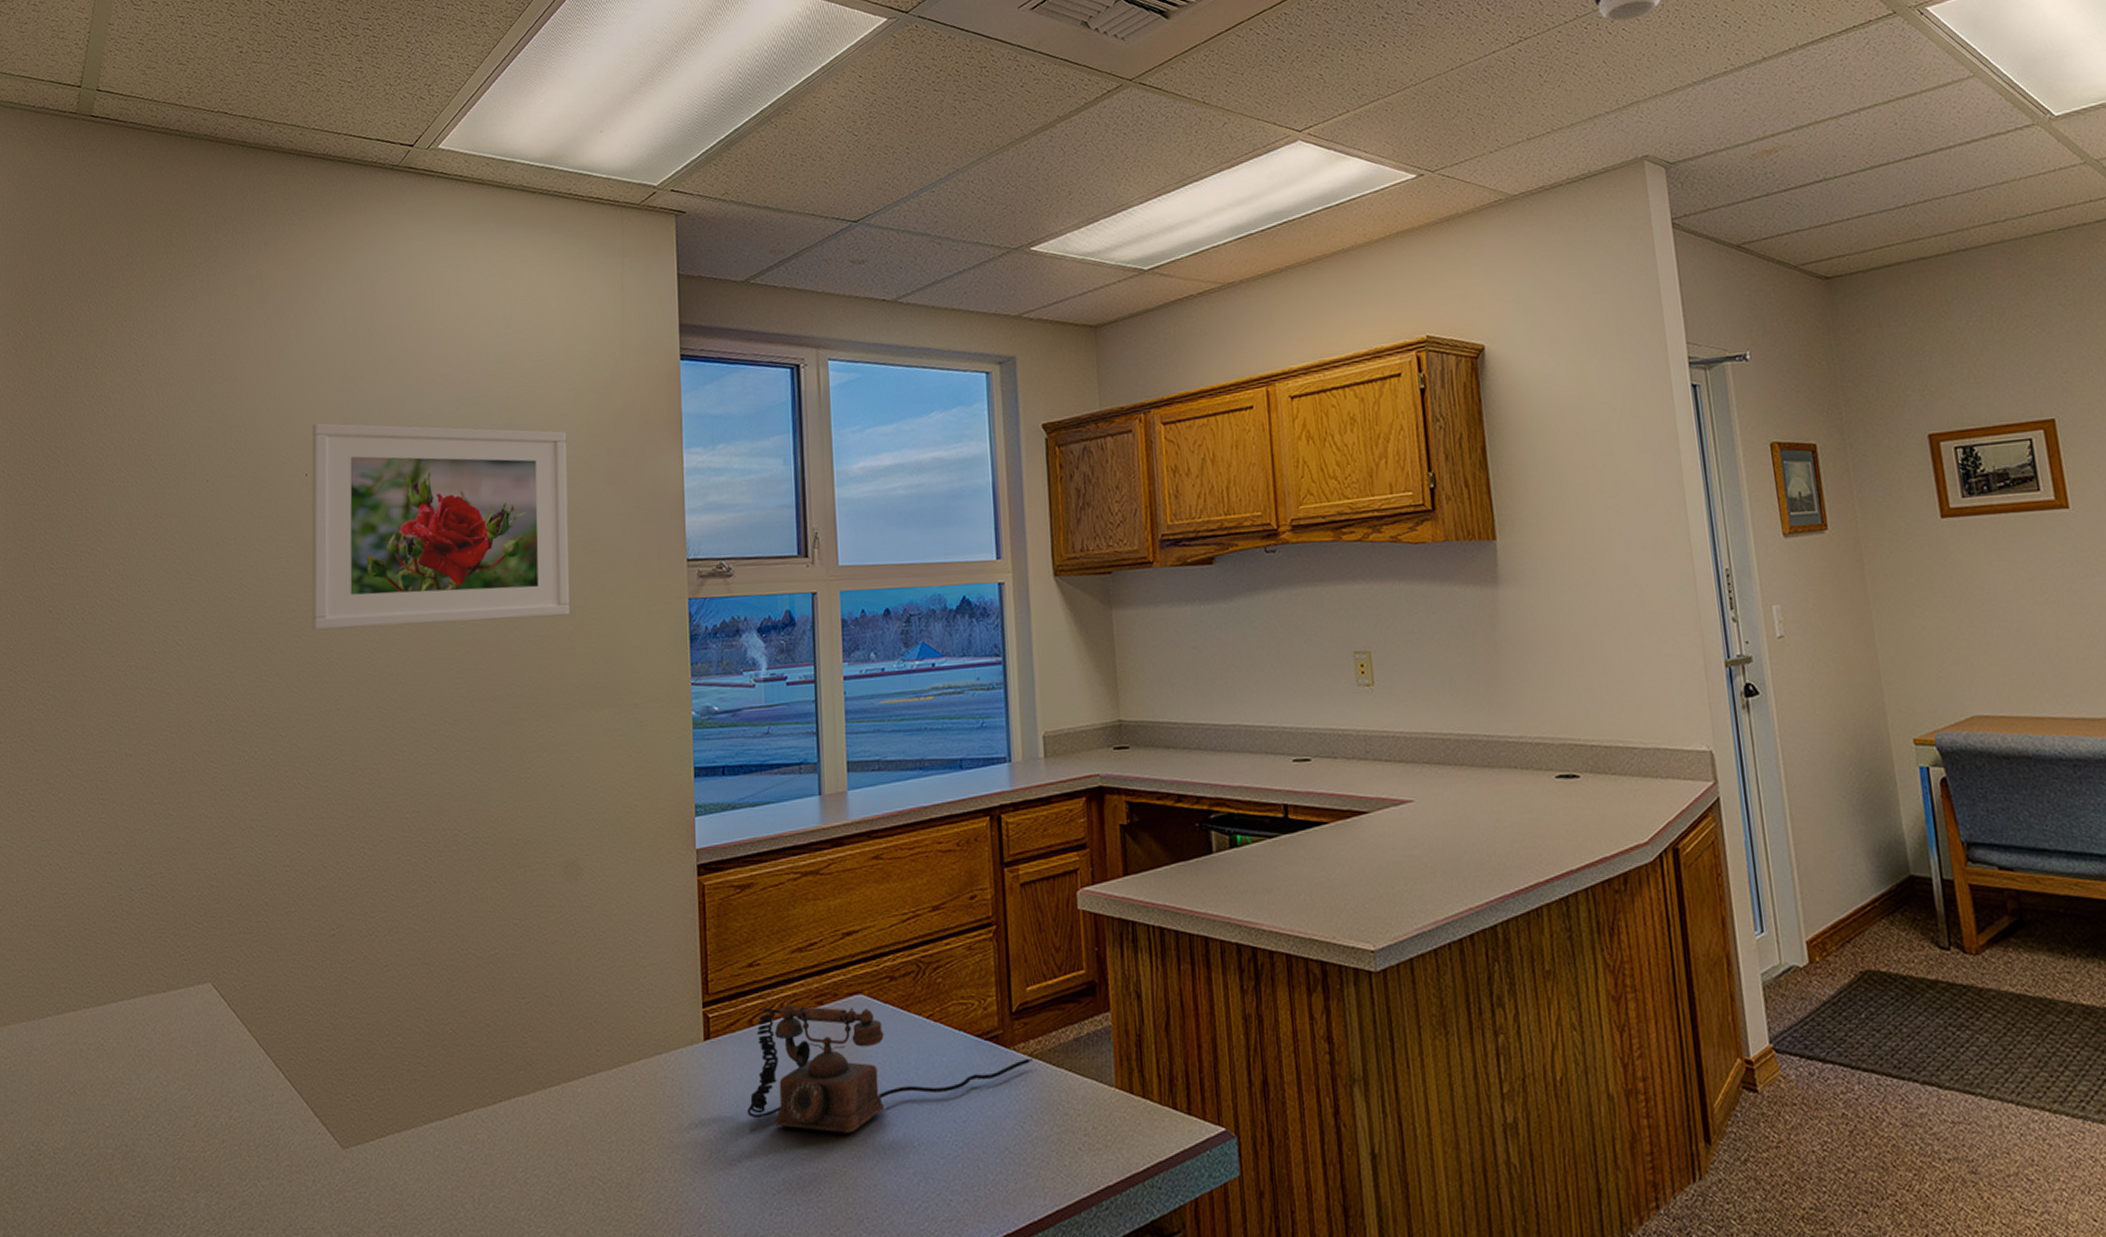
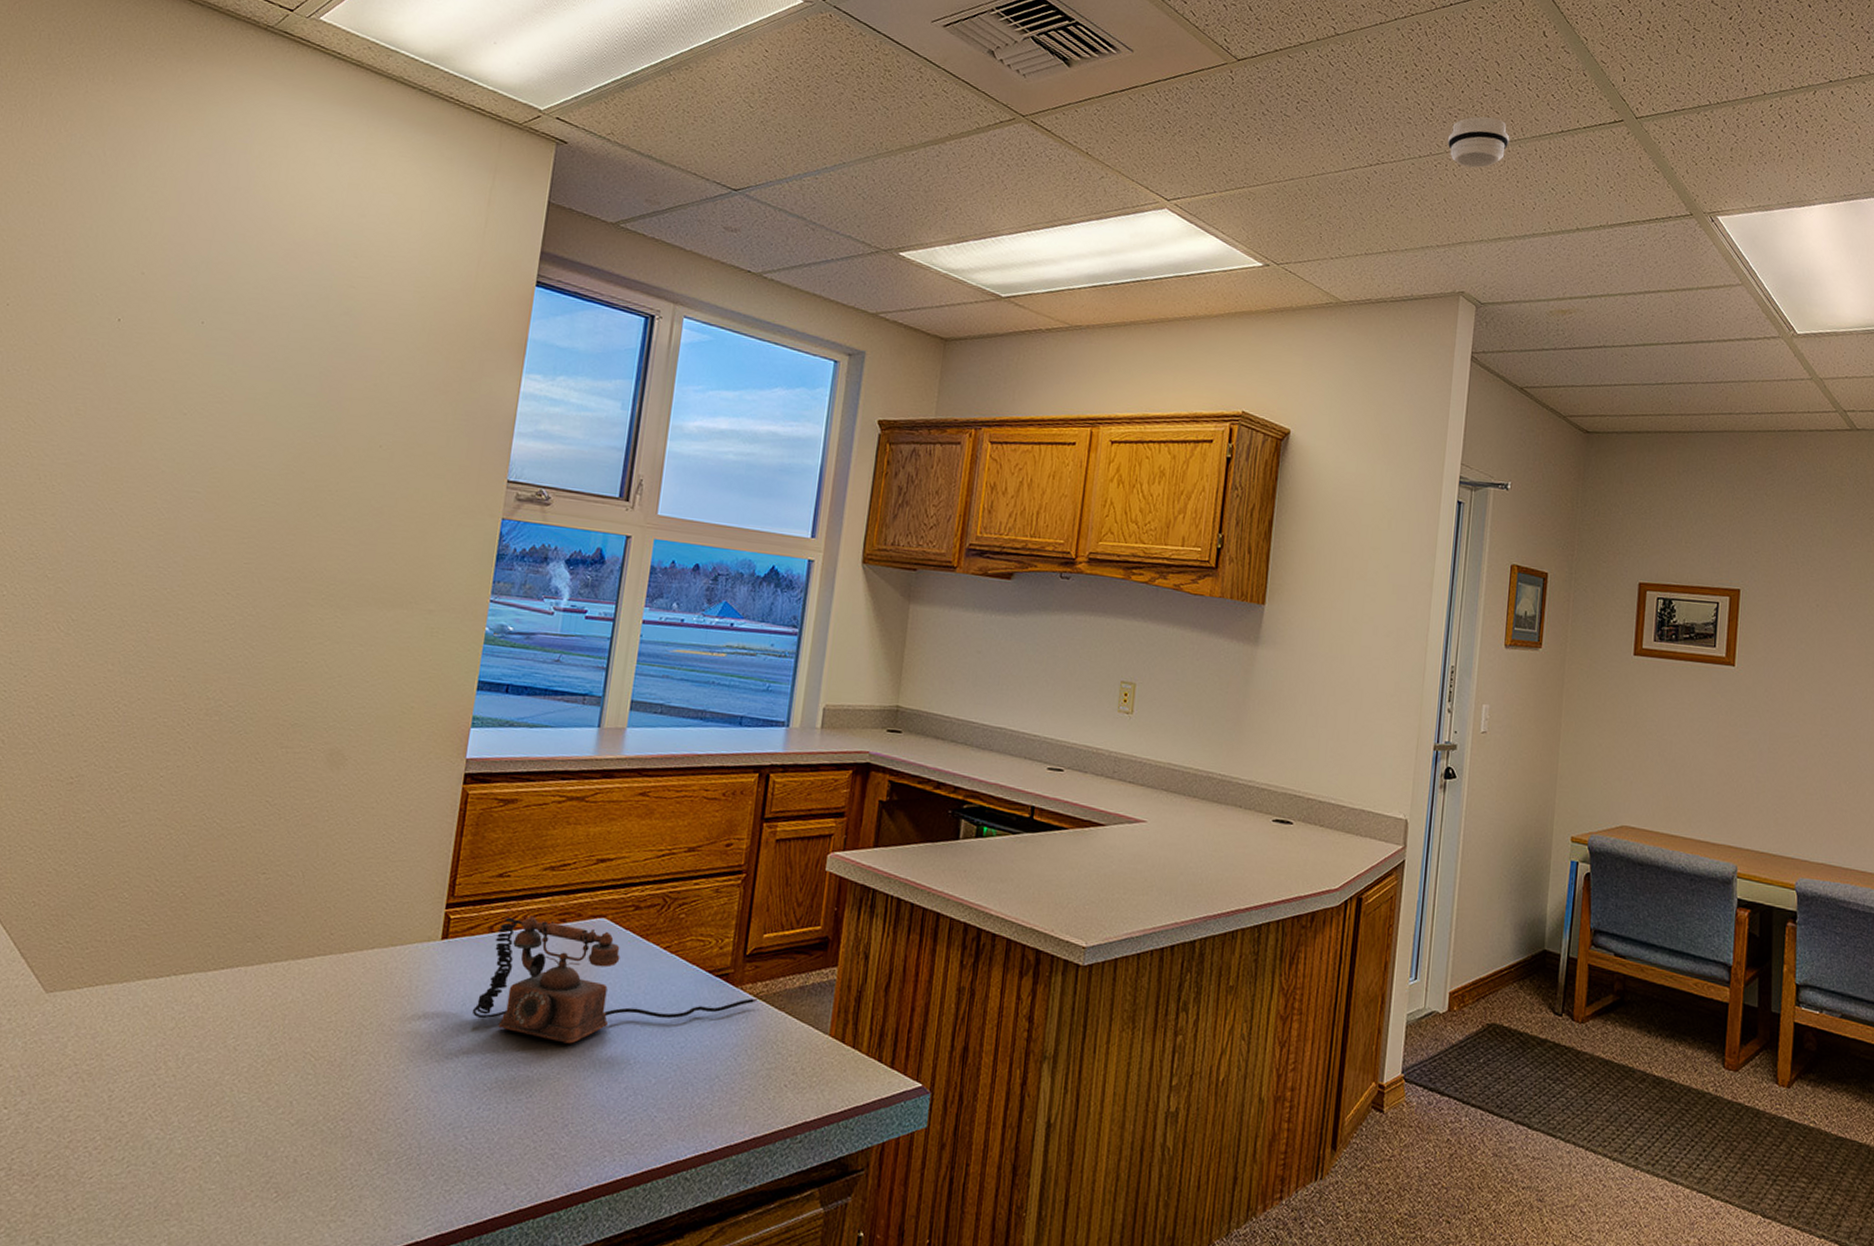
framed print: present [311,422,570,631] -> none [99,270,406,512]

